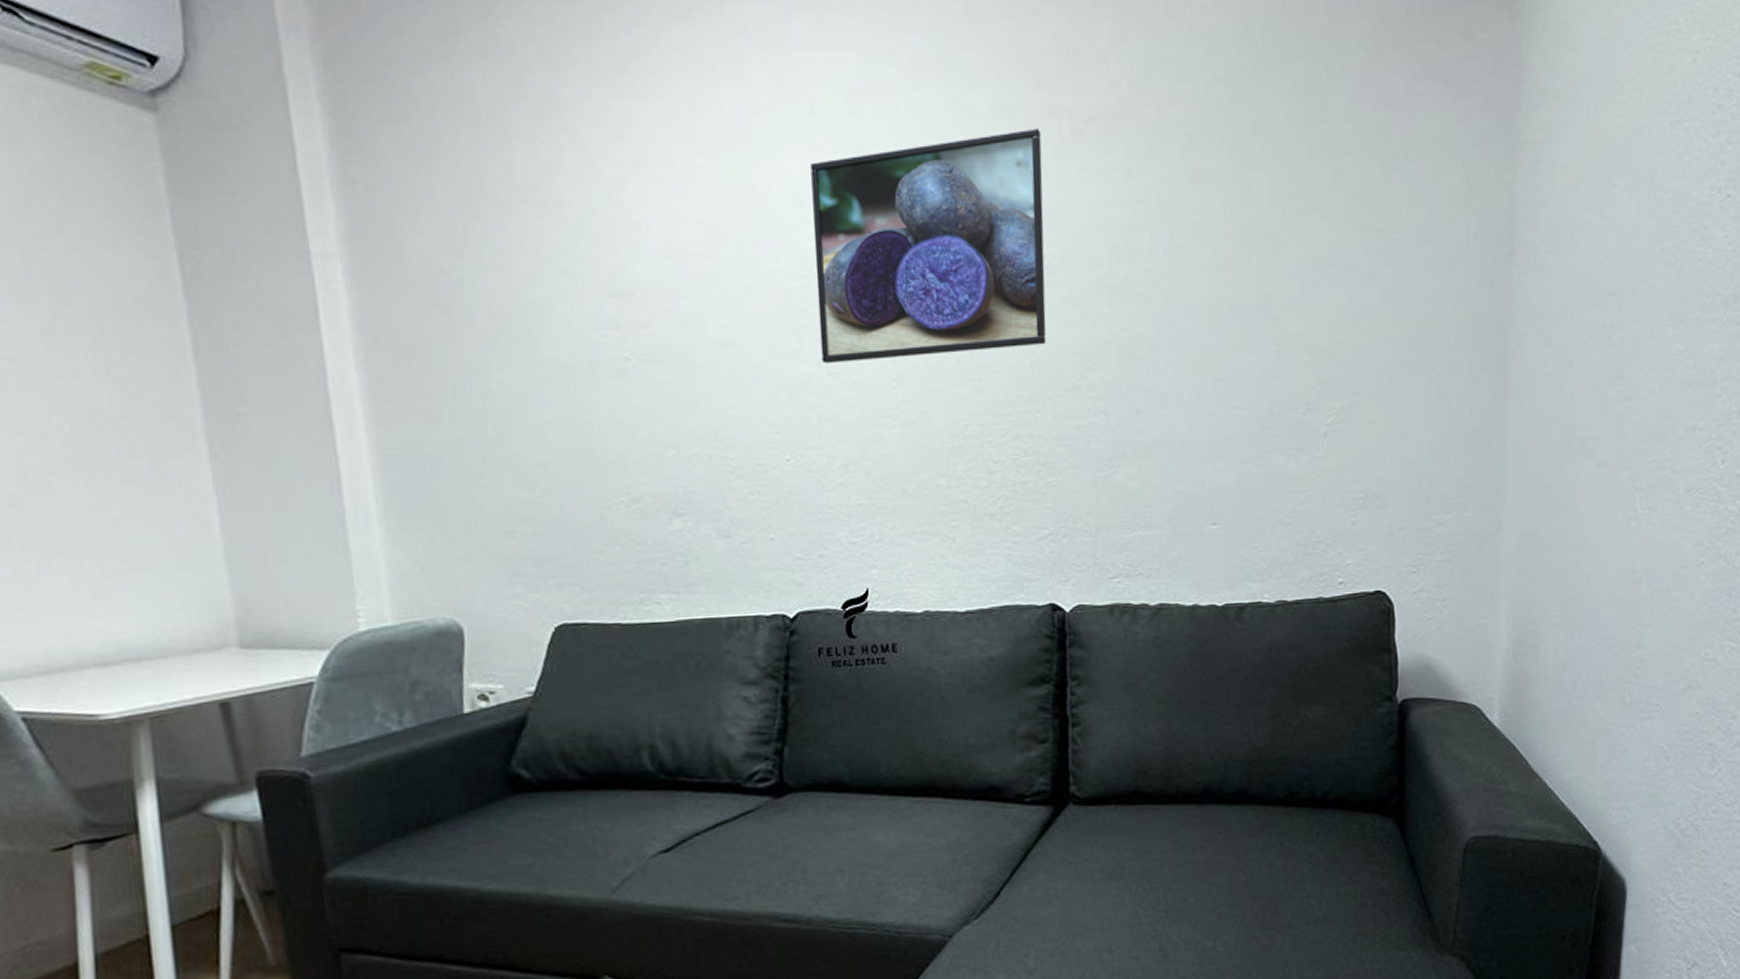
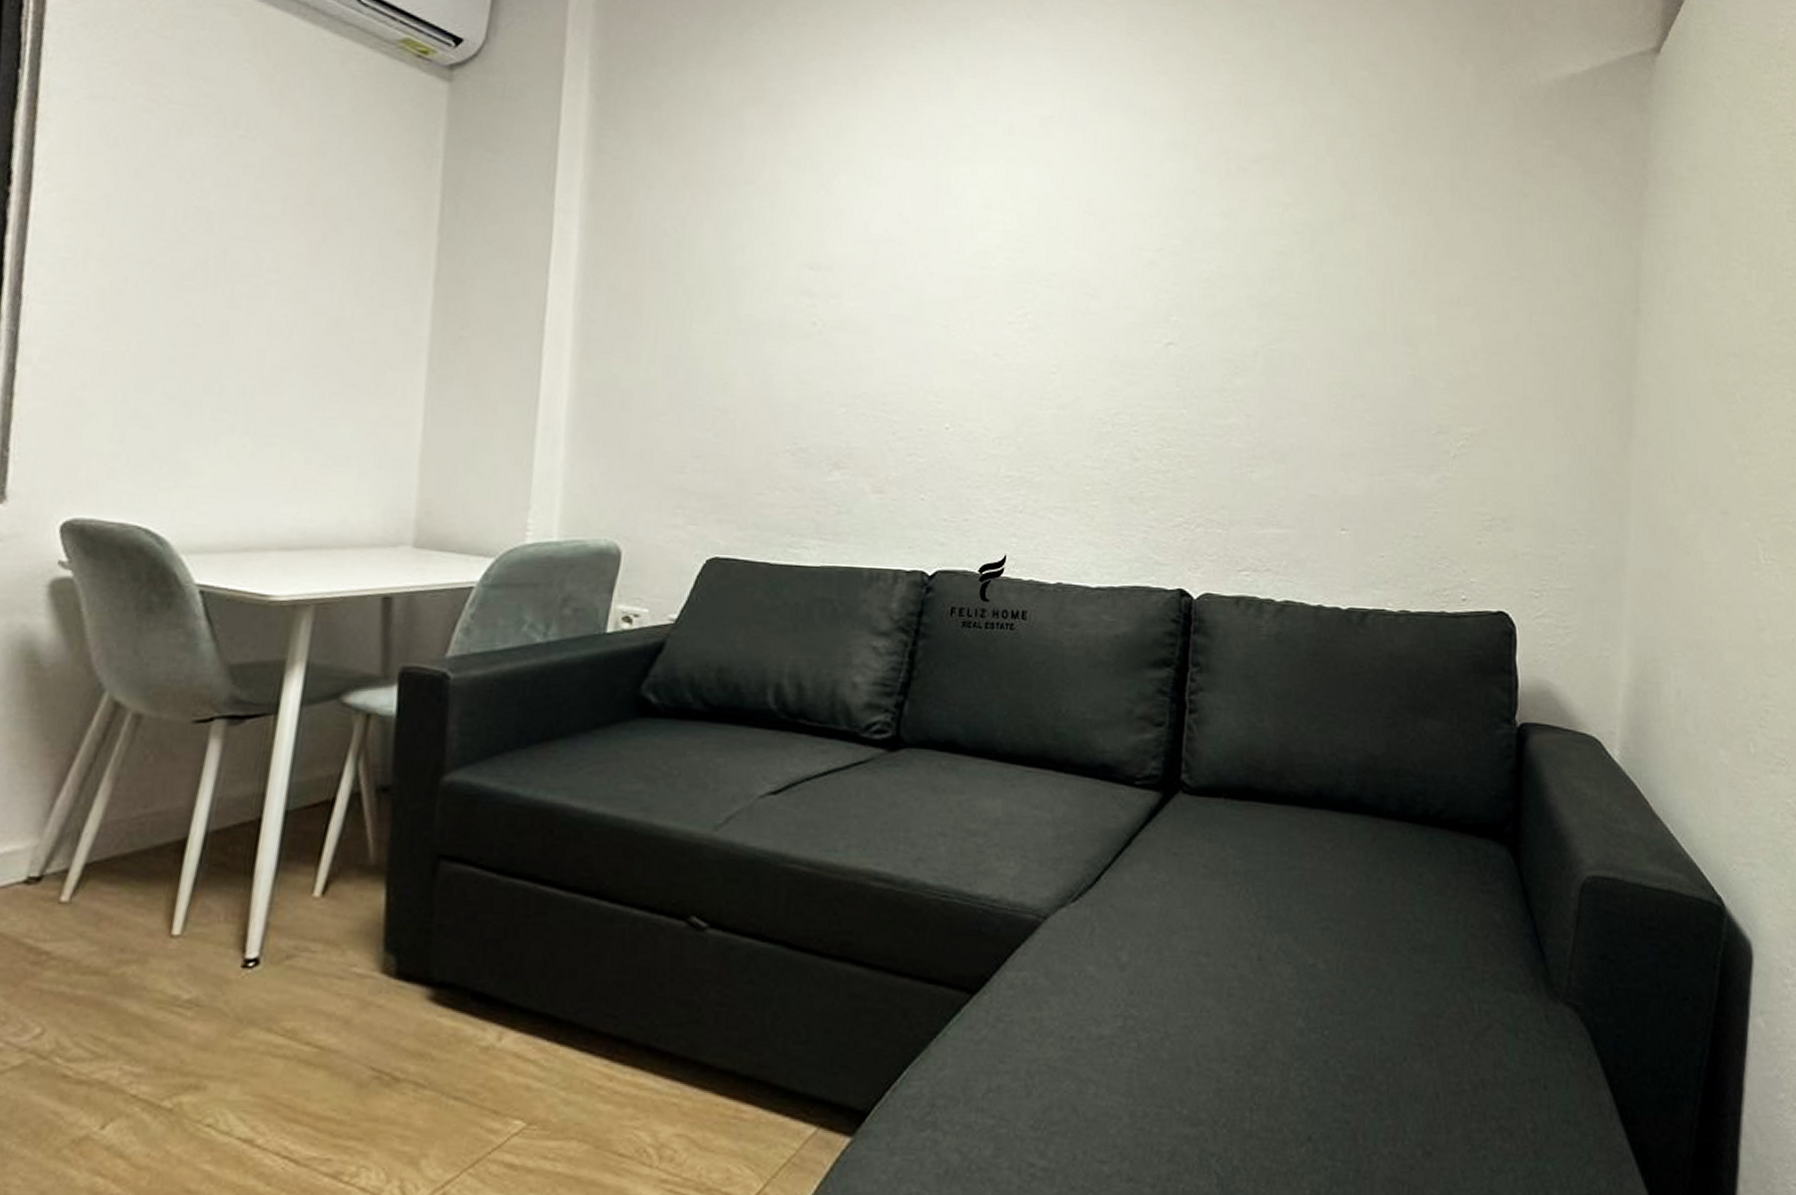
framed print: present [810,128,1046,364] -> none [990,162,1210,349]

